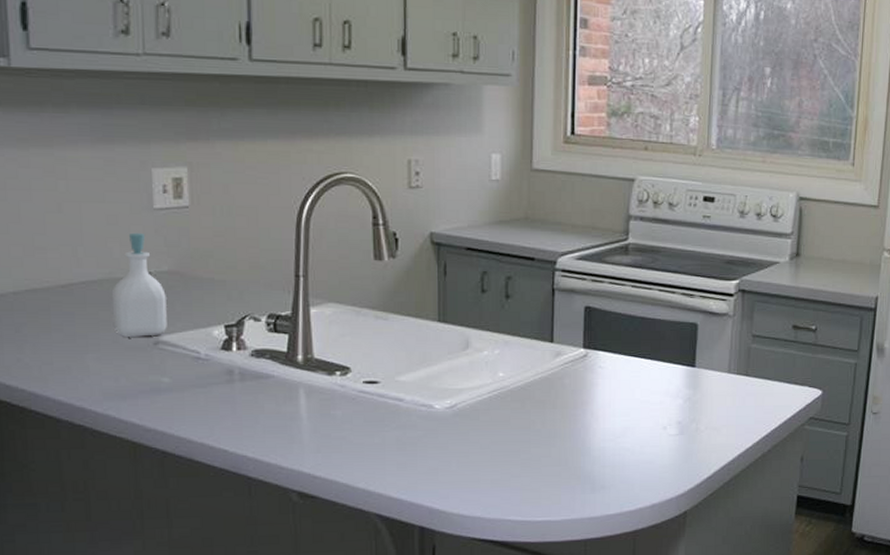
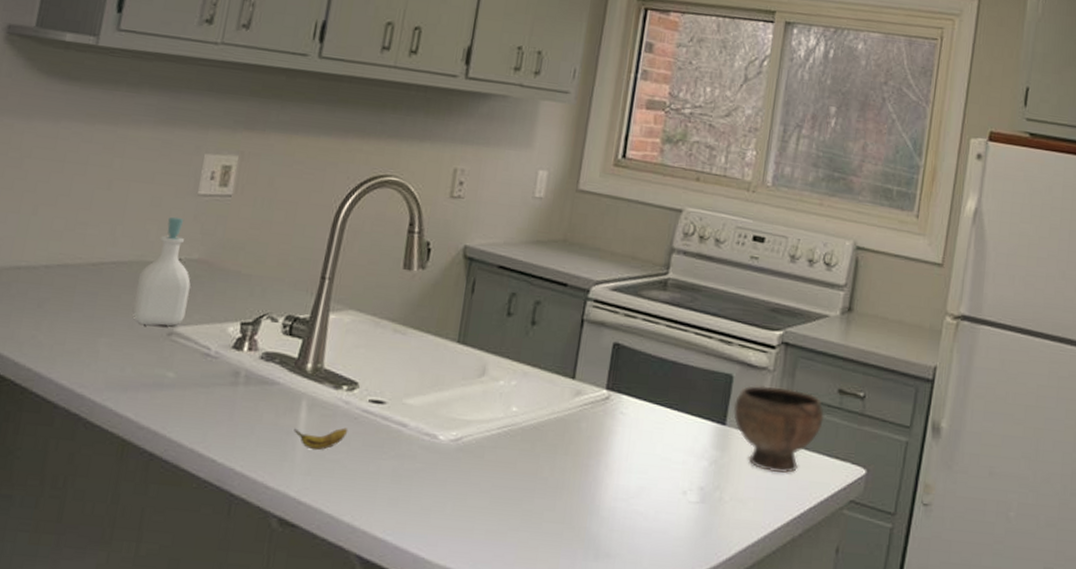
banana: none [297,408,348,431] -> present [294,427,348,451]
bowl: none [700,329,782,402] -> present [733,385,824,473]

